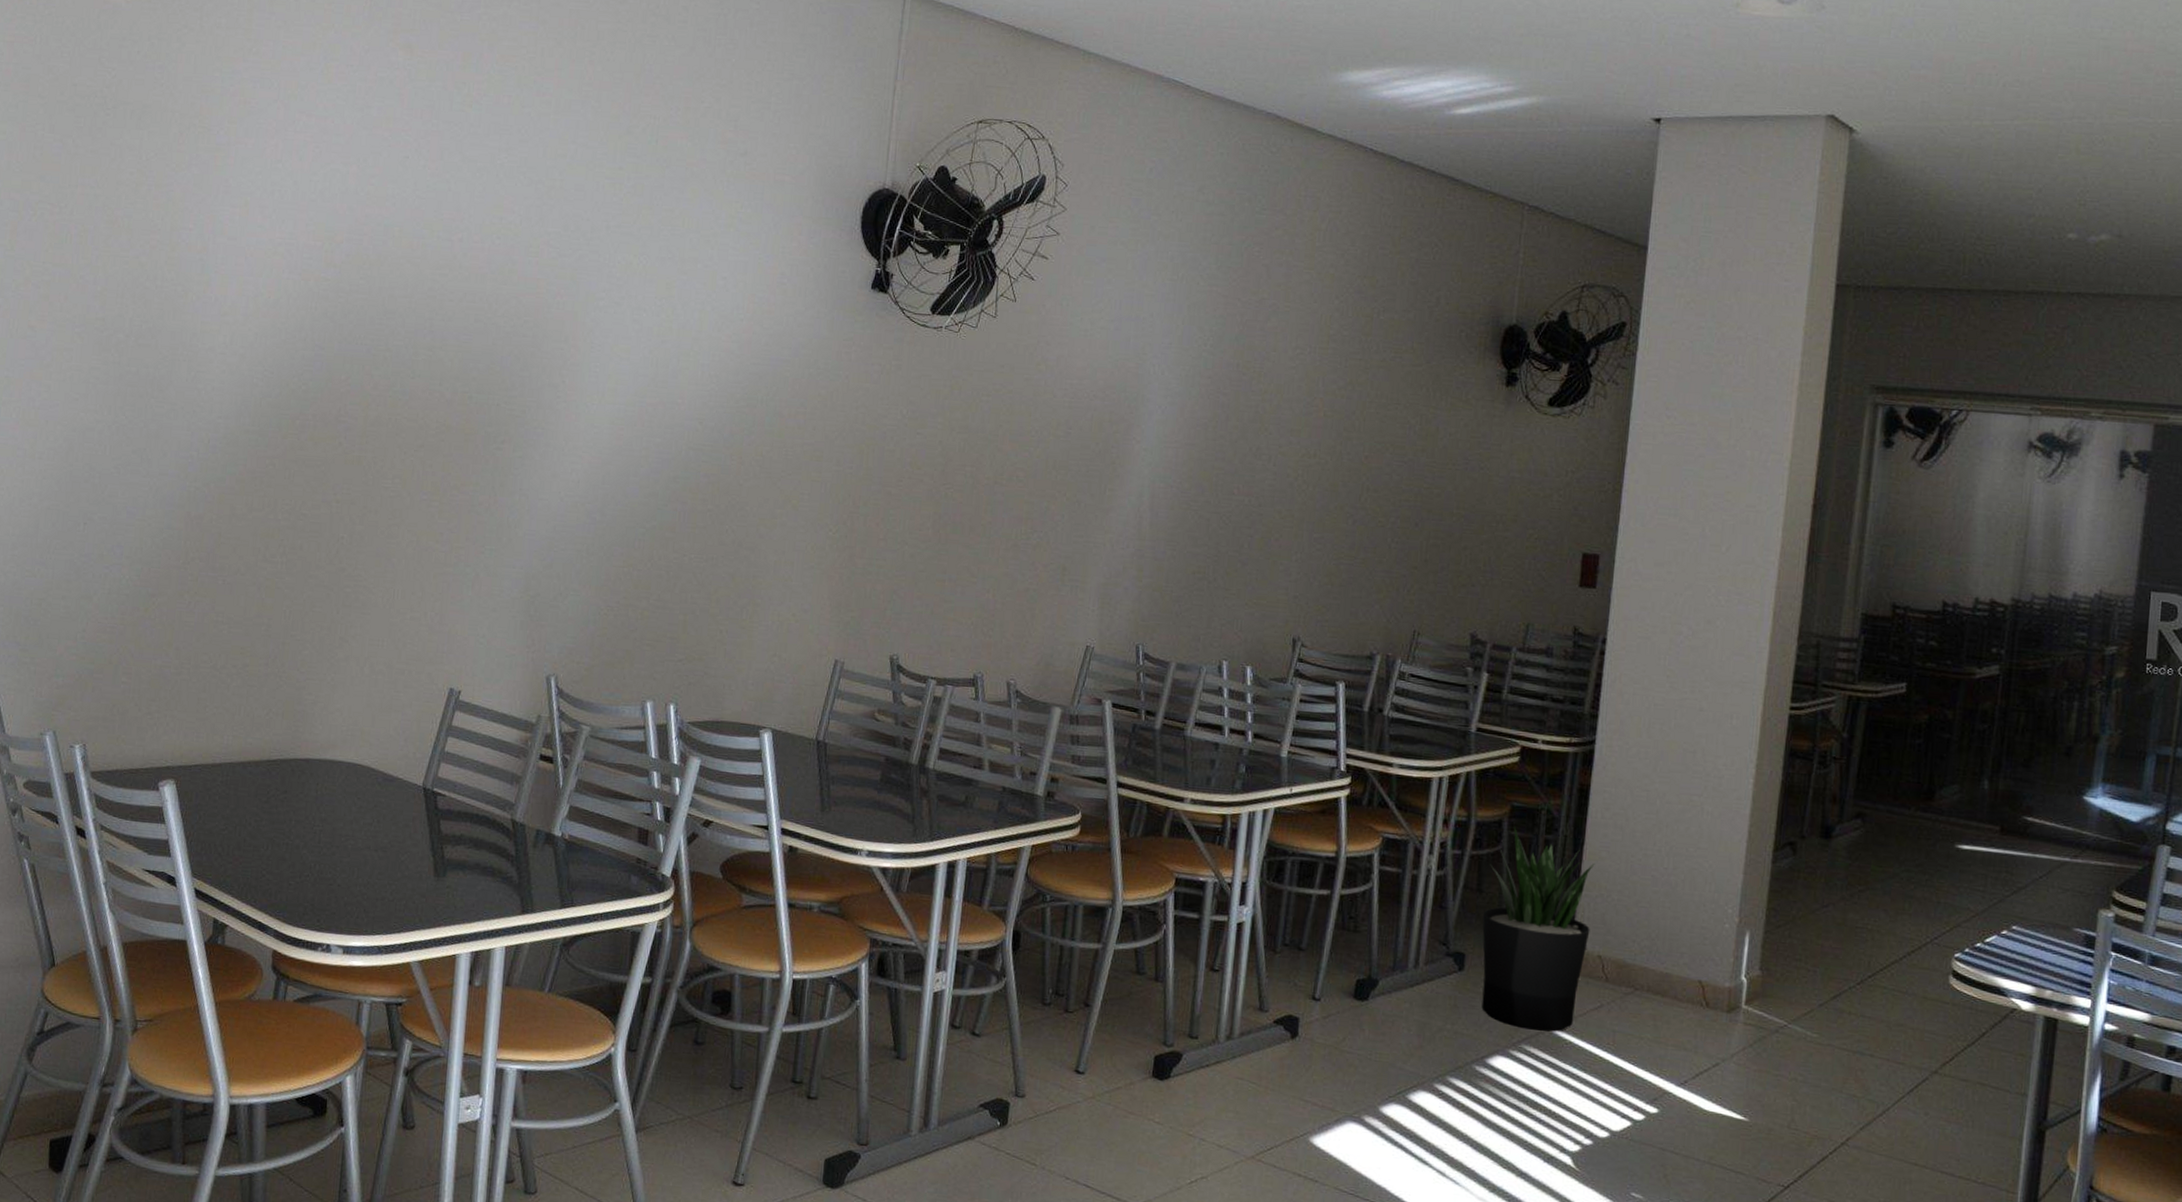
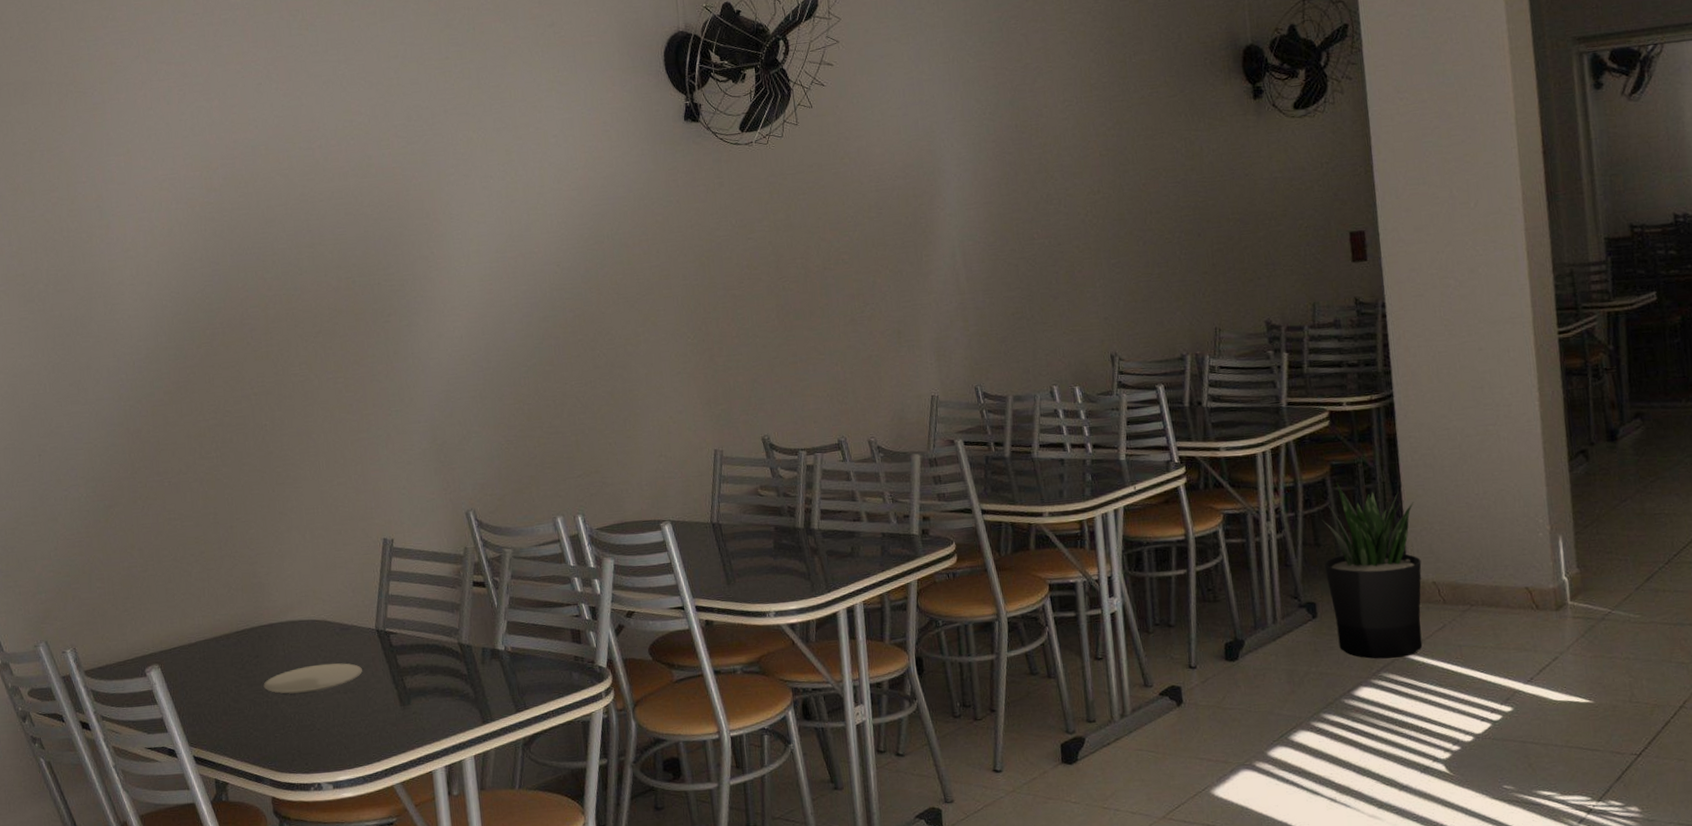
plate: none [286,813,400,843] -> present [263,663,362,694]

